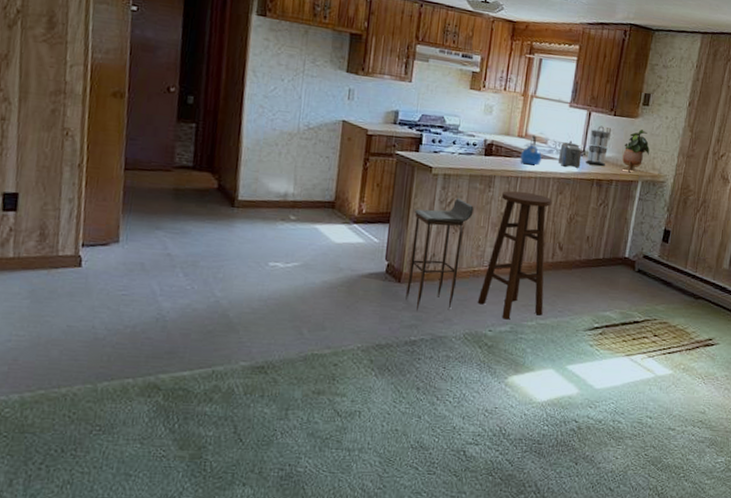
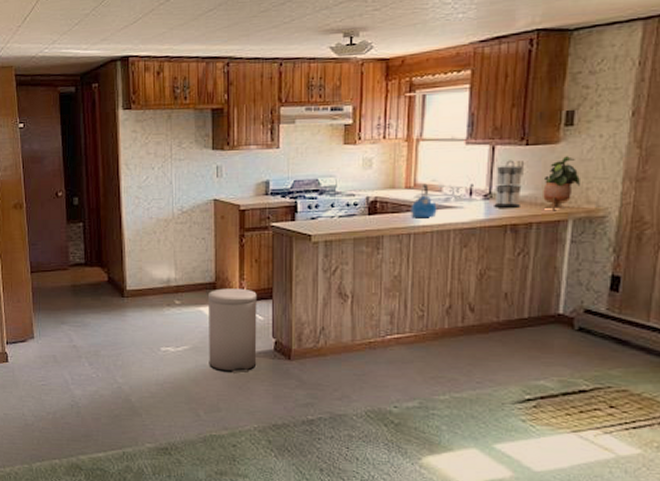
pedal bin: none [318,208,375,294] -> present [209,288,257,374]
bar stool: present [405,198,474,312] -> none [298,266,362,390]
bar stool: present [477,190,553,320] -> none [377,249,457,394]
toaster: present [557,142,582,169] -> none [457,186,488,216]

